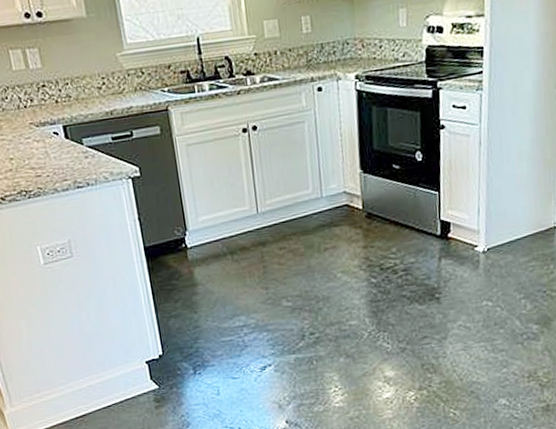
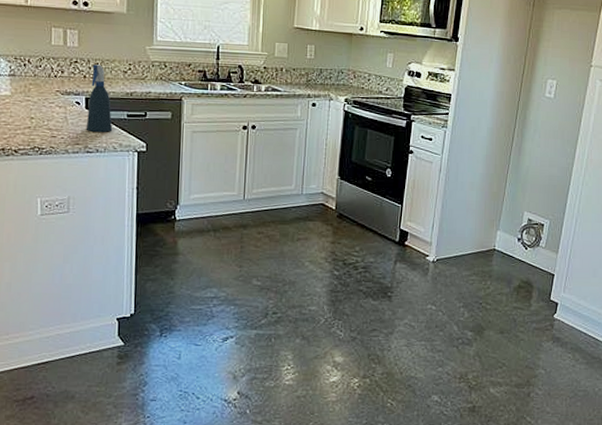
spray bottle: none [62,84,100,164] -> present [86,64,113,132]

